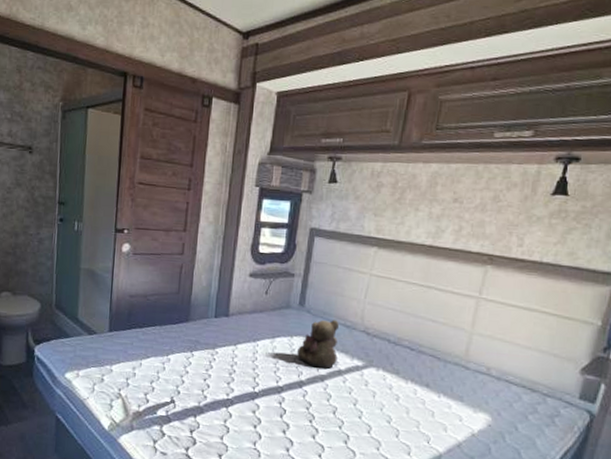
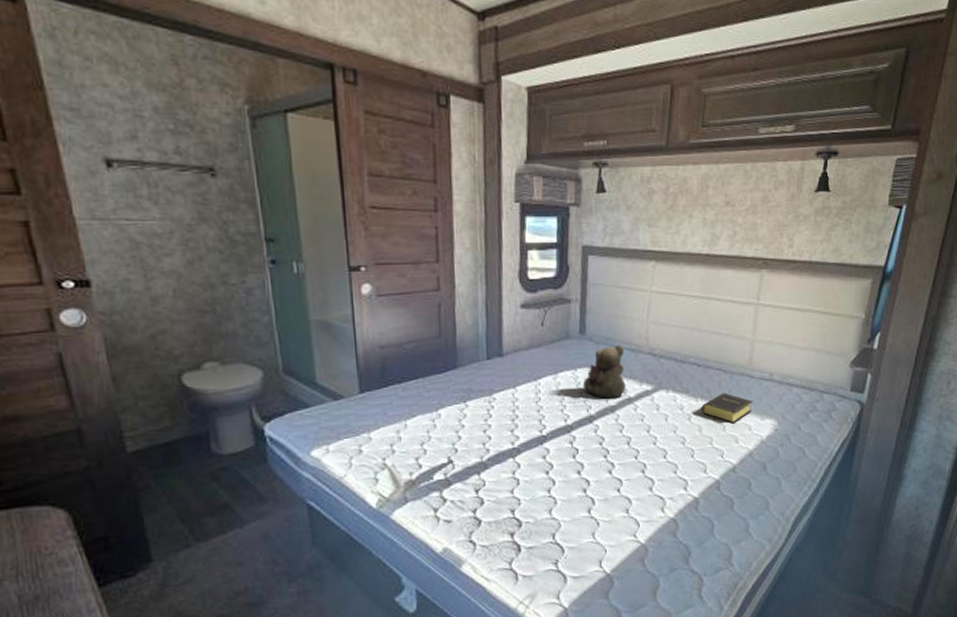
book: none [411,379,467,412] -> present [702,393,753,424]

